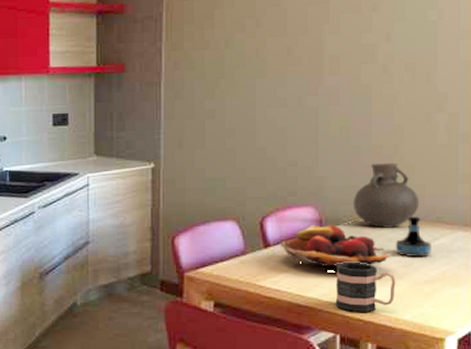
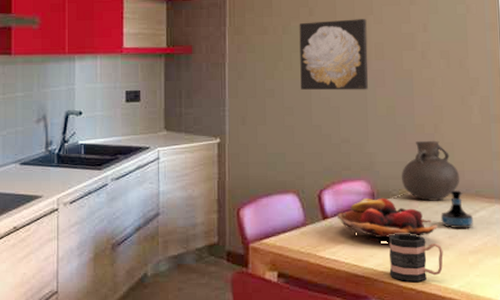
wall art: none [244,29,321,110] -> present [299,19,369,91]

